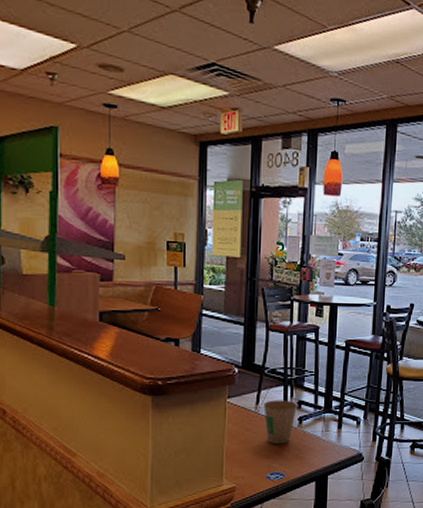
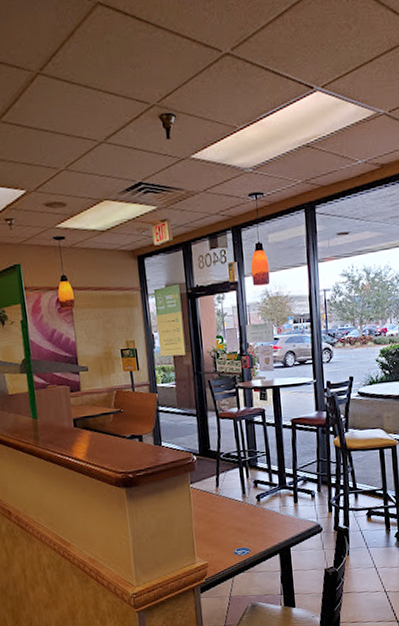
paper cup: present [263,400,297,445] -> none [223,480,254,523]

